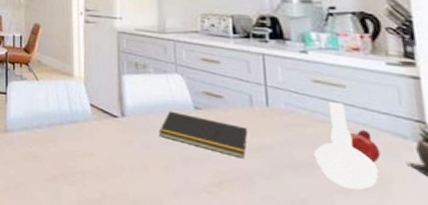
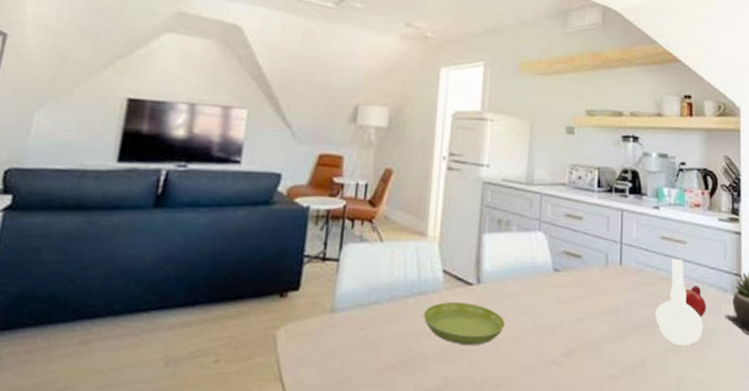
saucer: none [78,130,151,168] -> present [423,302,505,346]
notepad: present [158,111,248,159] -> none [514,274,601,324]

